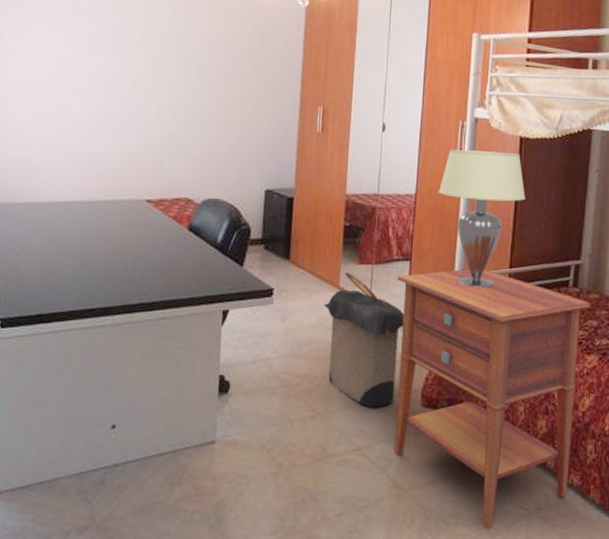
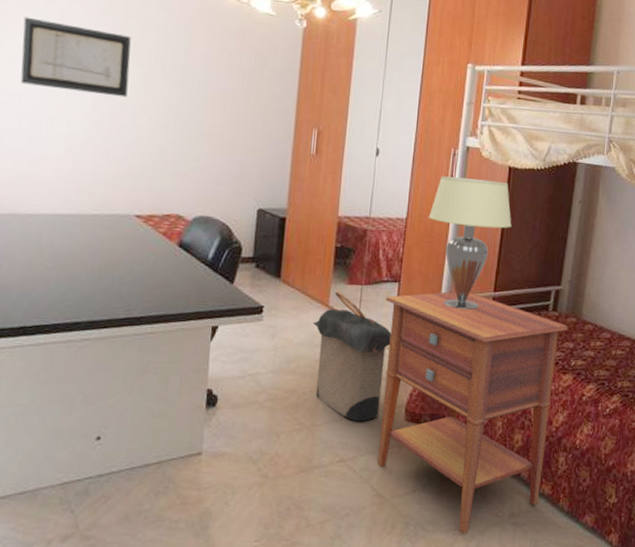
wall art: none [36,10,140,84] -> present [20,16,131,98]

